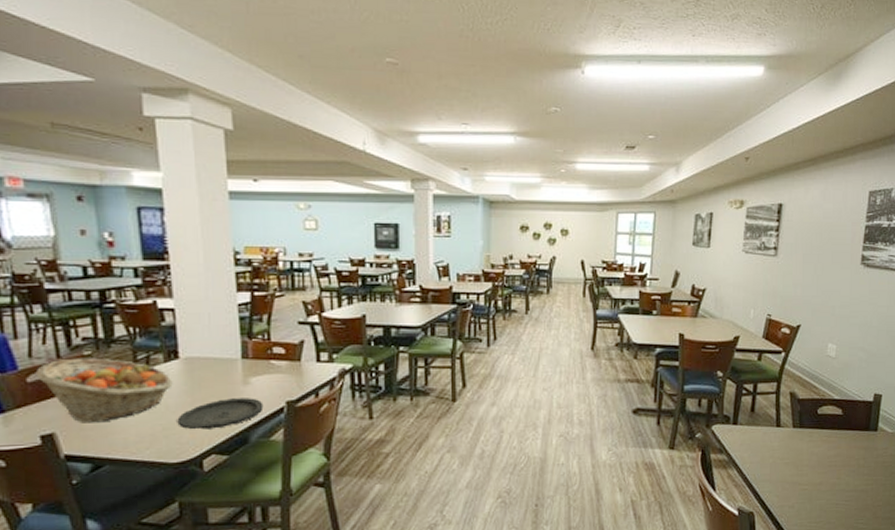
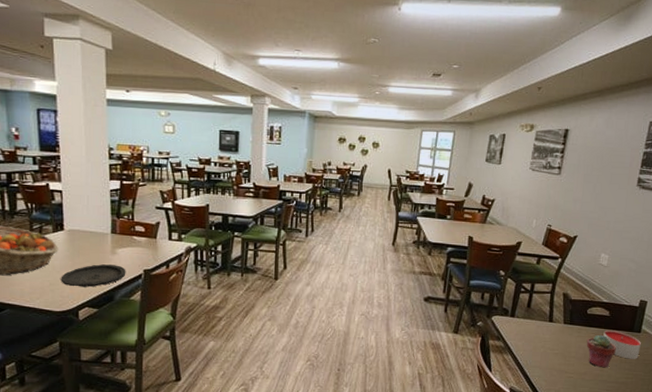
potted succulent: none [819,437,852,476] -> present [586,334,616,368]
candle: none [837,431,879,463] -> present [603,330,641,359]

